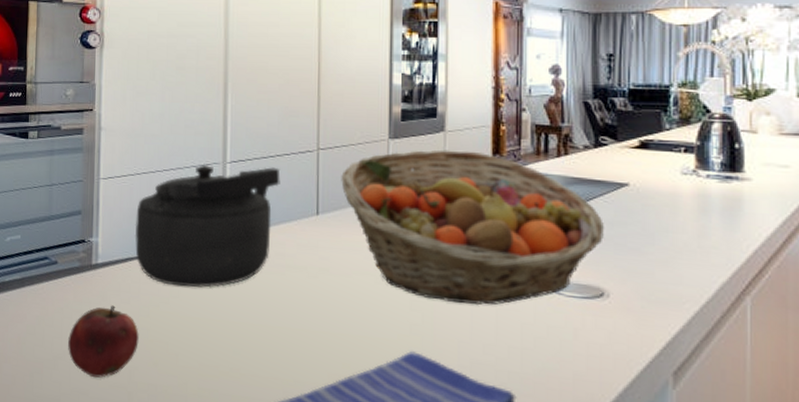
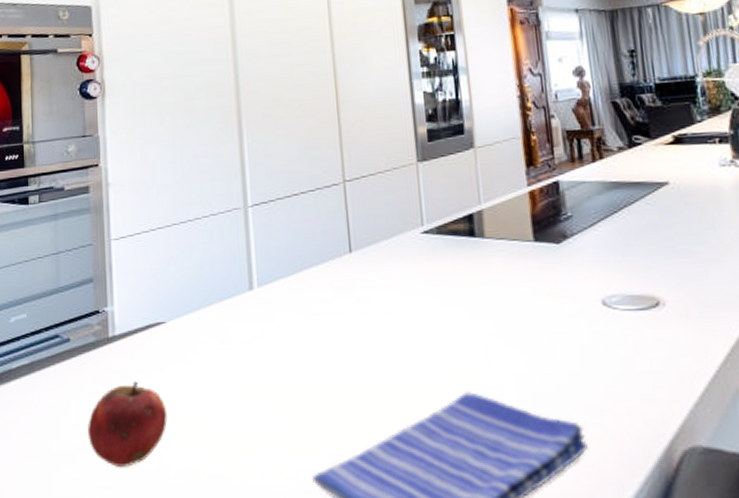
kettle: present [134,164,281,288] -> none [153,206,308,351]
fruit basket: present [341,149,605,305] -> none [371,165,651,332]

